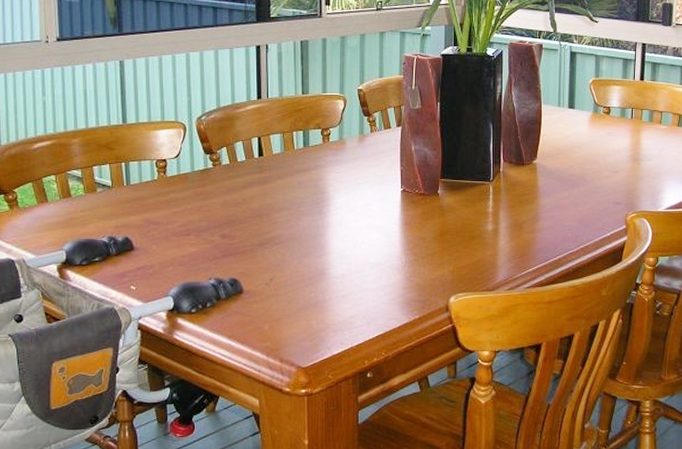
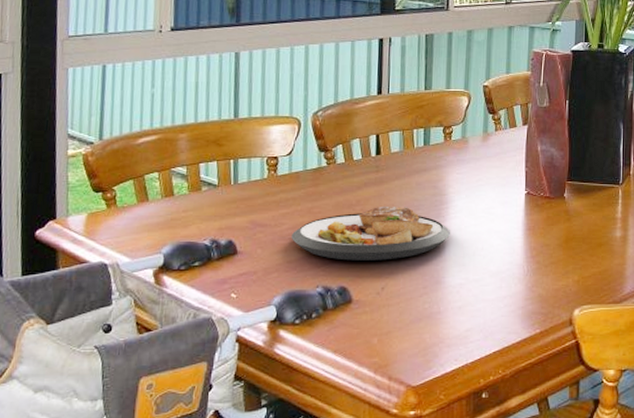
plate: none [183,205,333,255] -> present [291,207,451,261]

